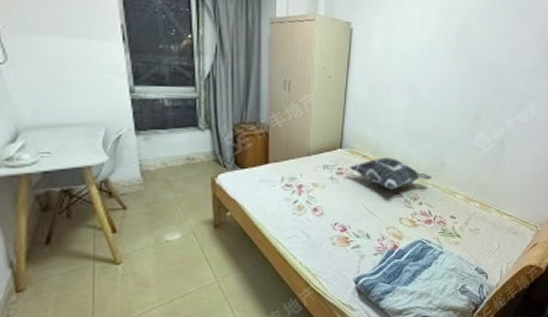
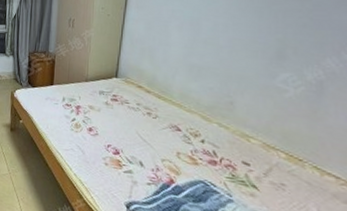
decorative pillow: present [349,157,431,191] -> none [123,89,217,123]

